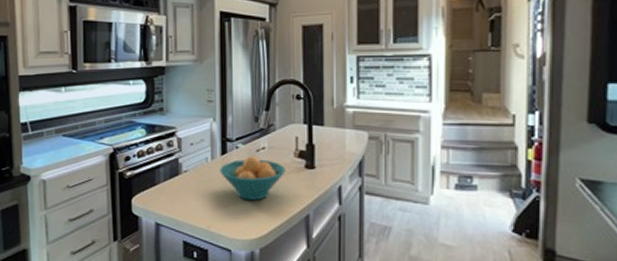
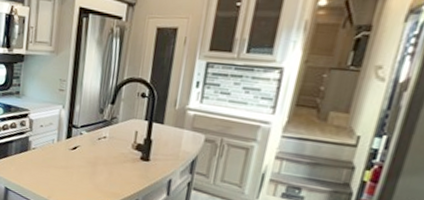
fruit bowl: present [220,155,286,201] -> none [63,142,123,182]

